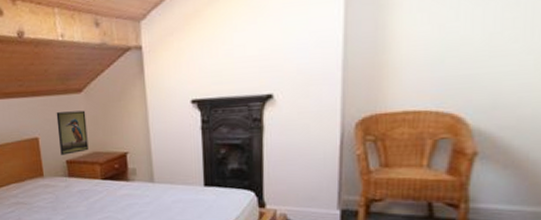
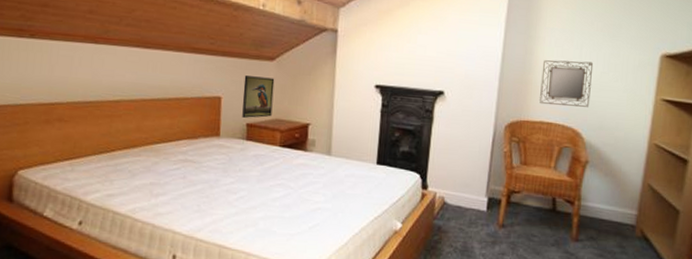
home mirror: none [401,22,478,89] -> present [539,60,594,107]

